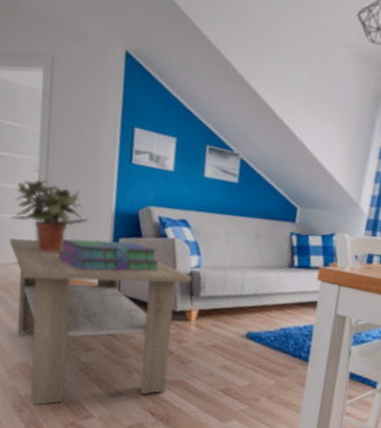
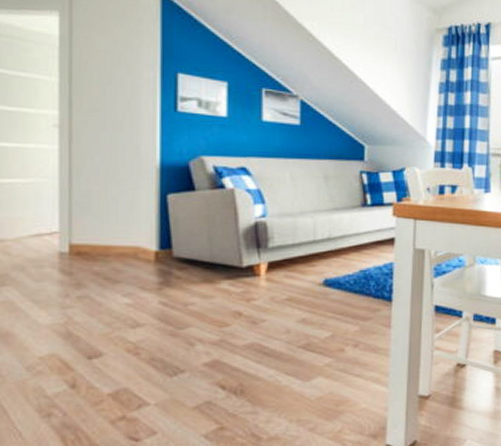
coffee table: present [9,238,192,405] -> none [23,205,257,403]
potted plant: present [12,179,89,253] -> none [25,136,128,218]
stack of books: present [59,238,159,271] -> none [92,196,218,234]

